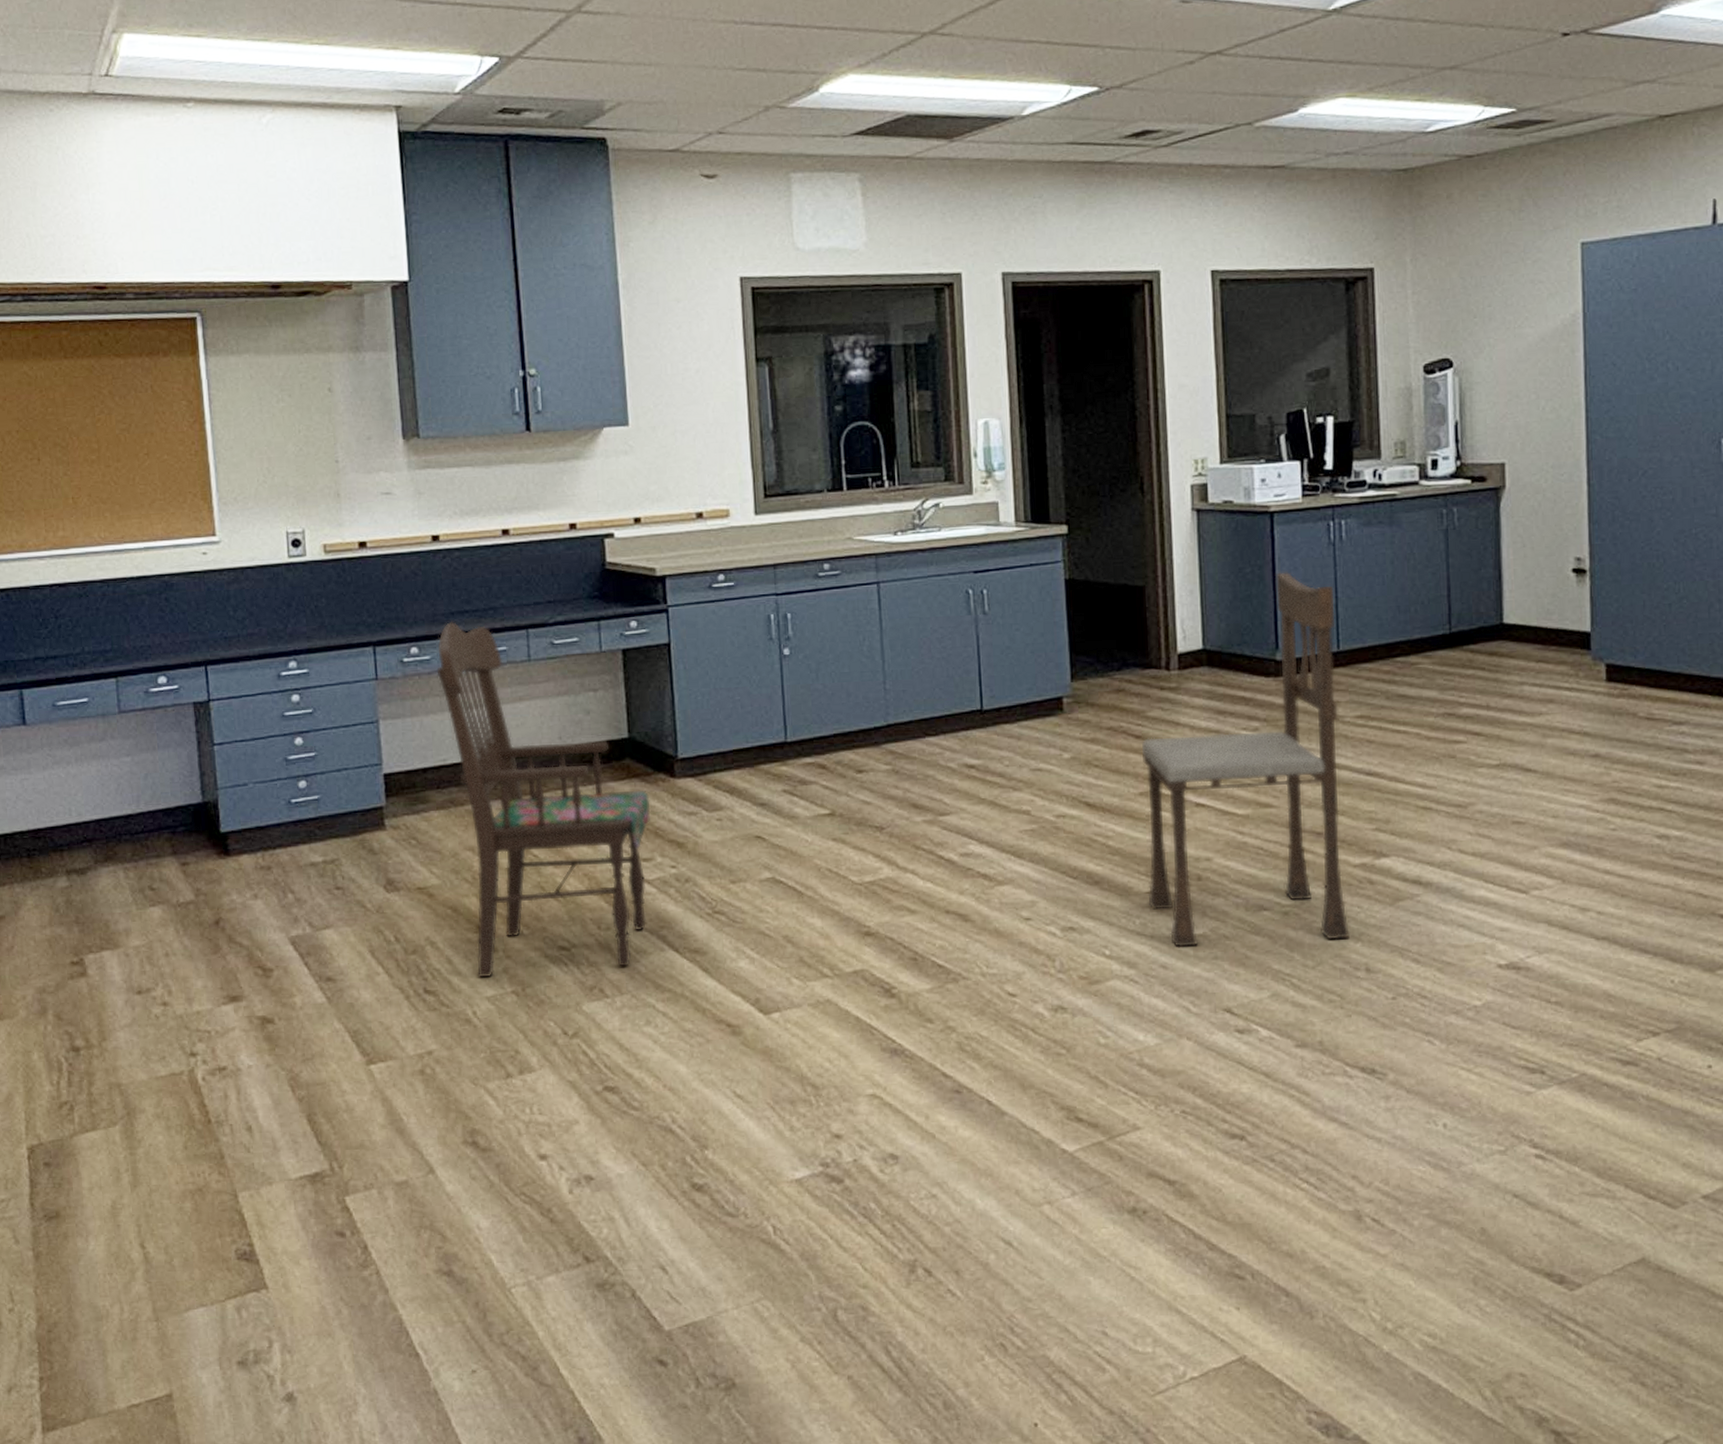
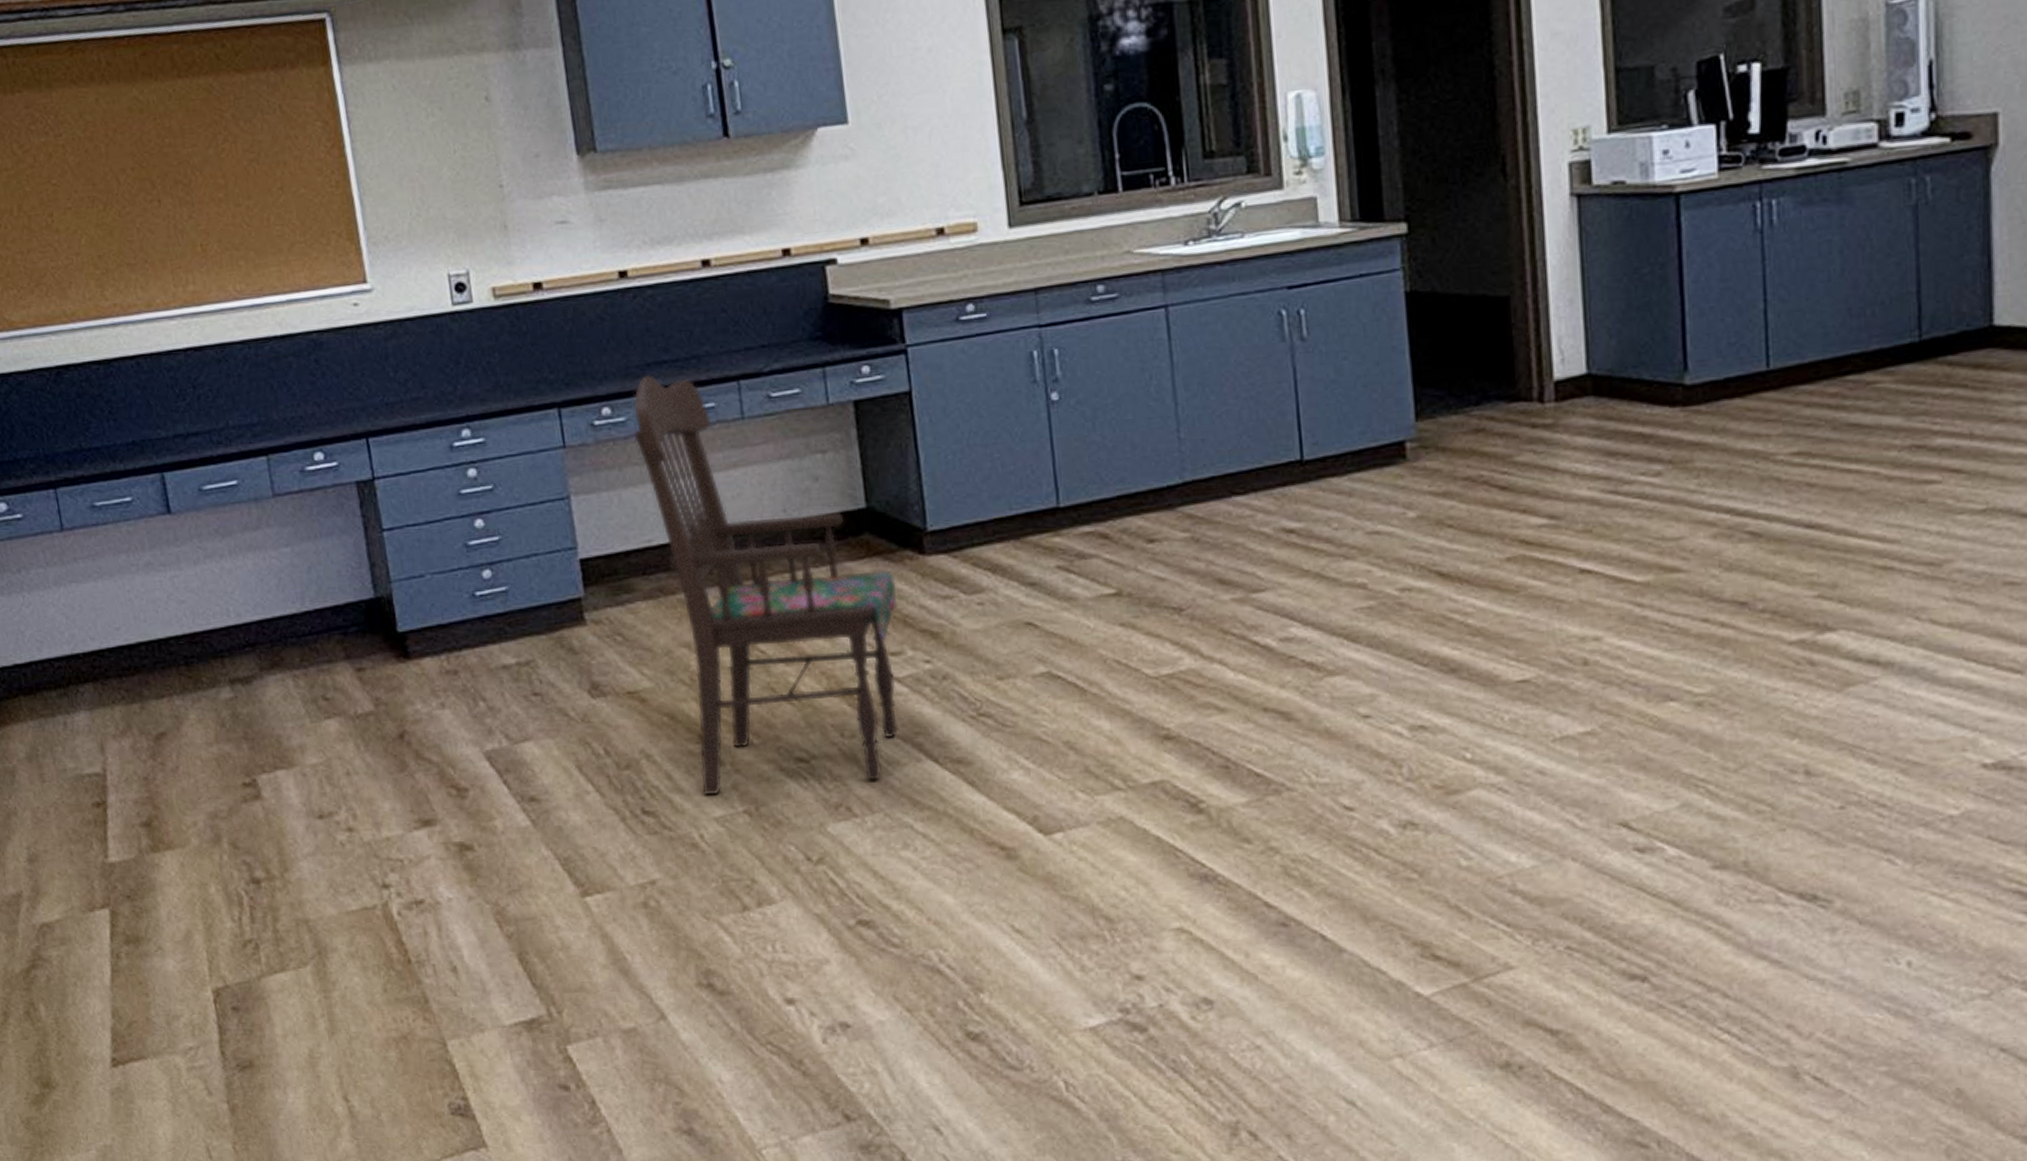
dining chair: present [1141,572,1351,948] -> none [1507,270,1785,749]

